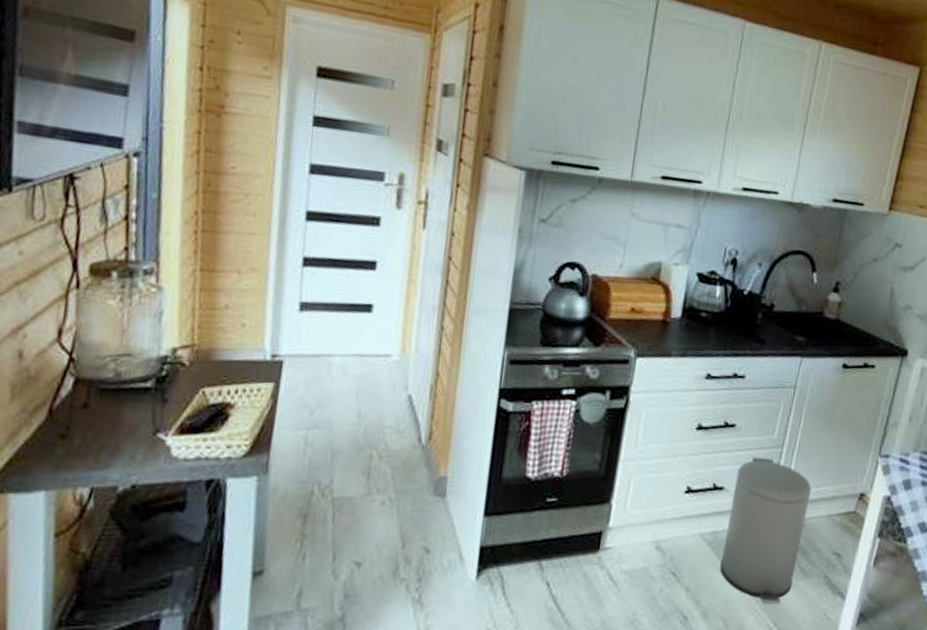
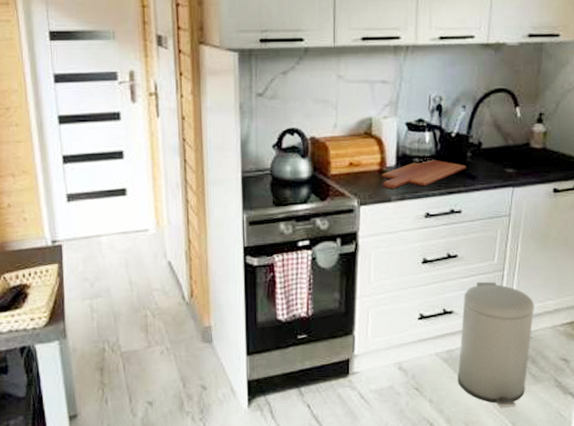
cutting board: none [664,314,756,345] -> present [381,158,466,189]

